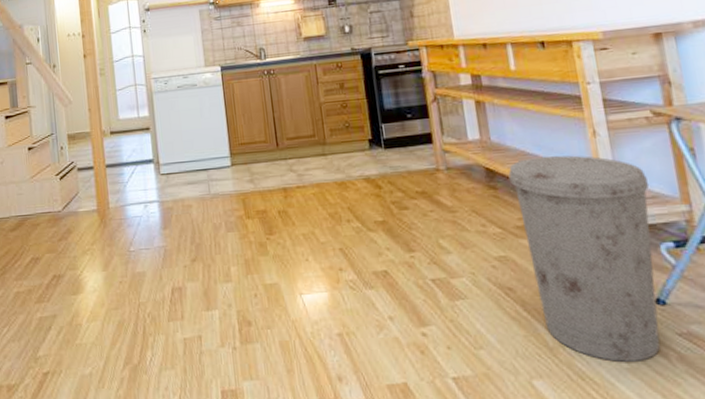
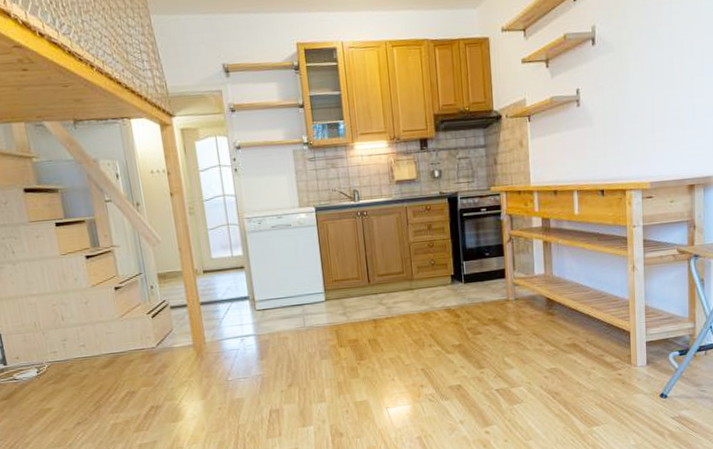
trash can: present [508,155,660,362] -> none [564,286,668,441]

